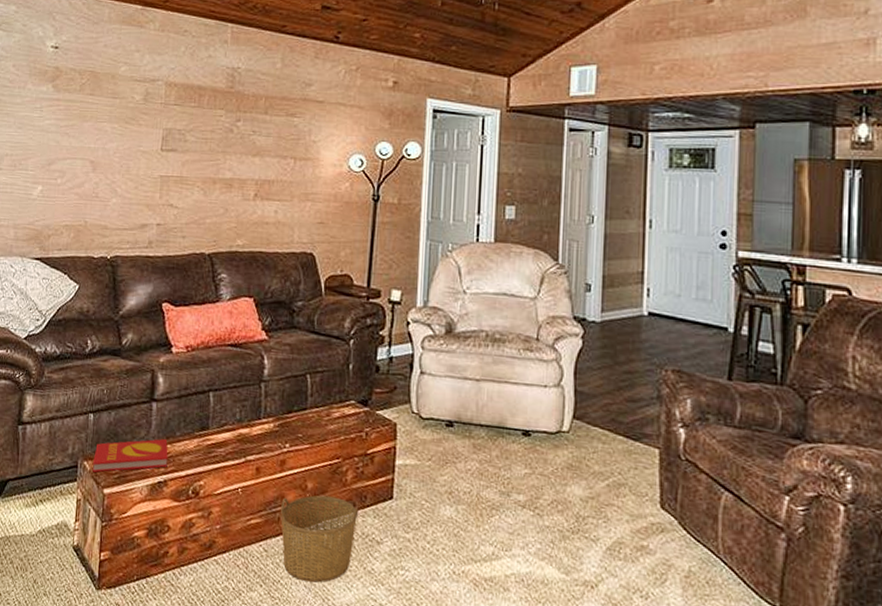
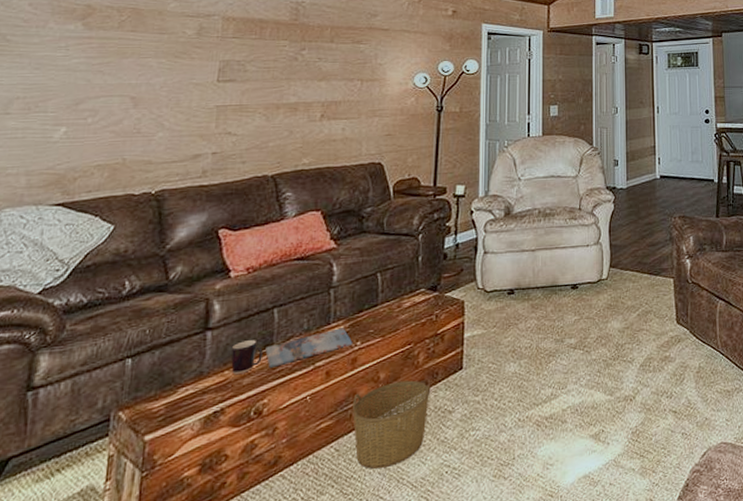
book: present [93,438,168,473] -> none [130,365,226,422]
mug: none [172,418,200,451] -> present [230,339,263,375]
magazine: none [202,425,282,451] -> present [265,328,353,368]

